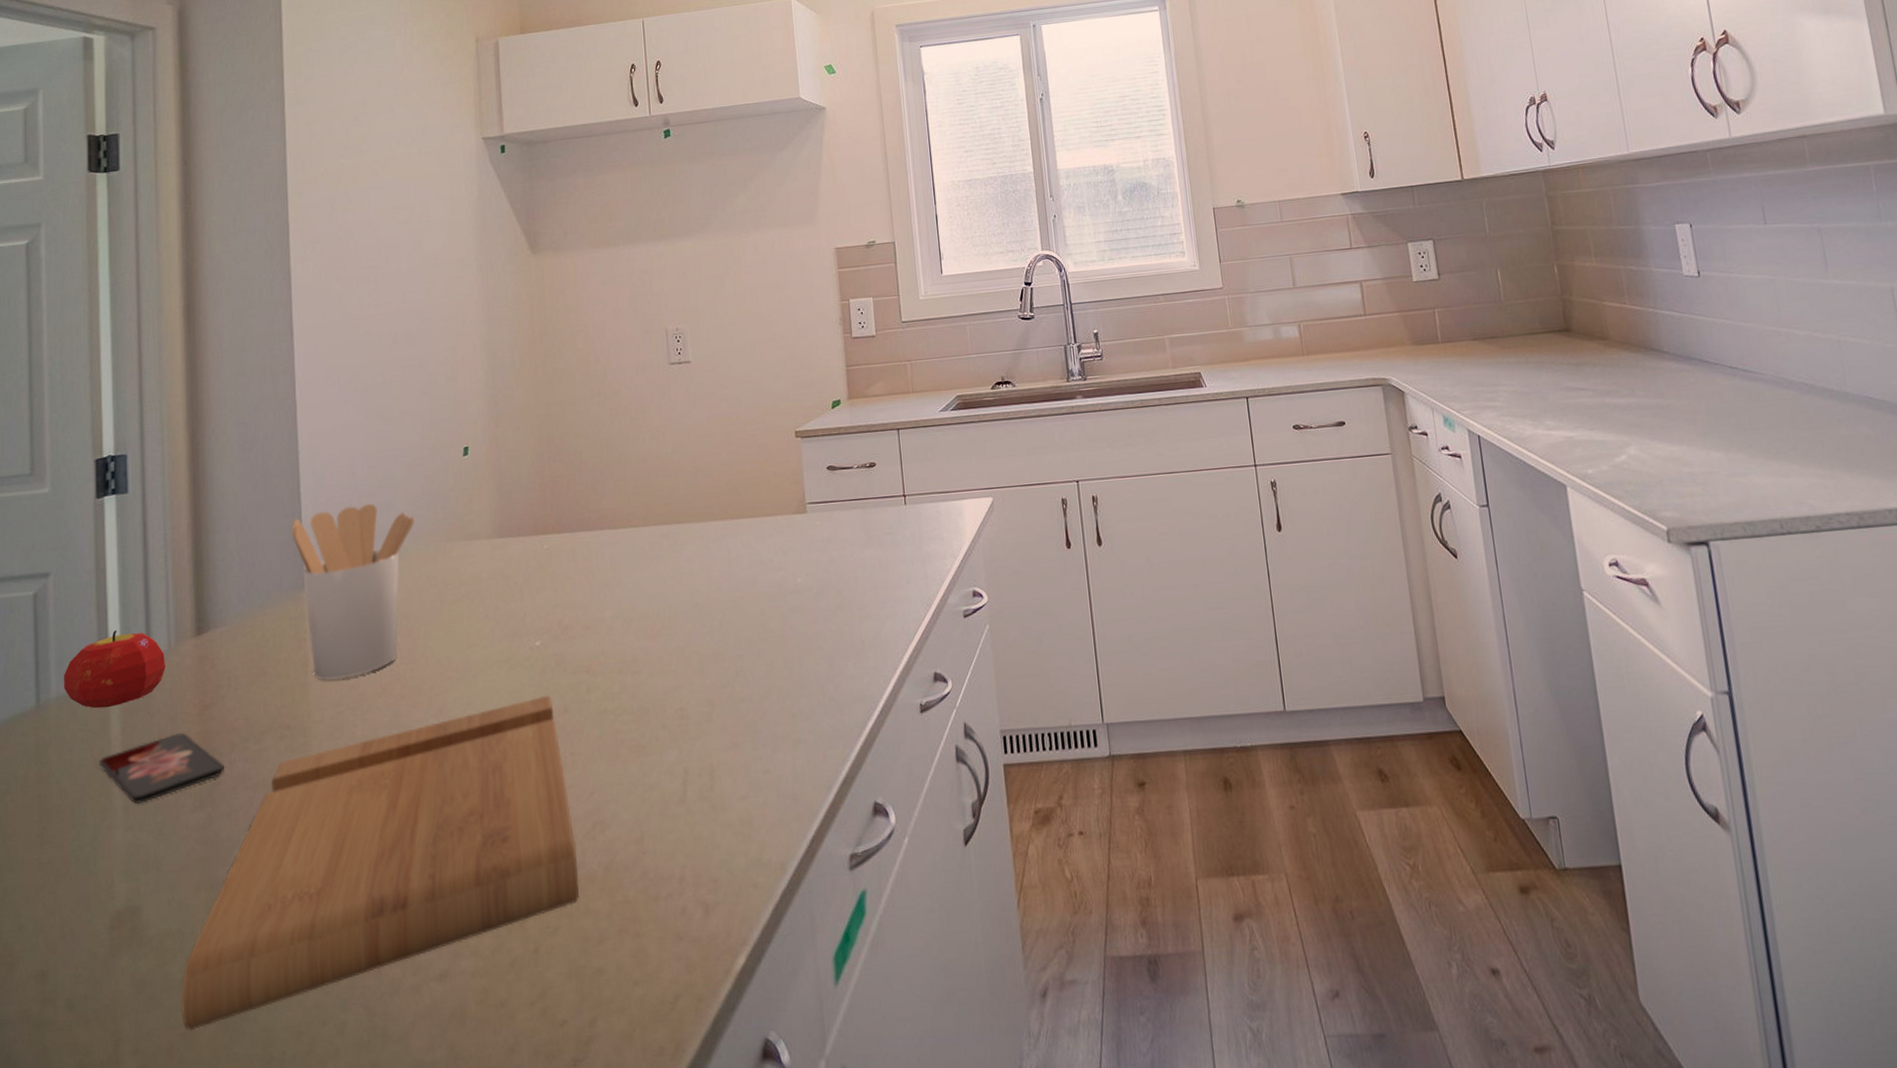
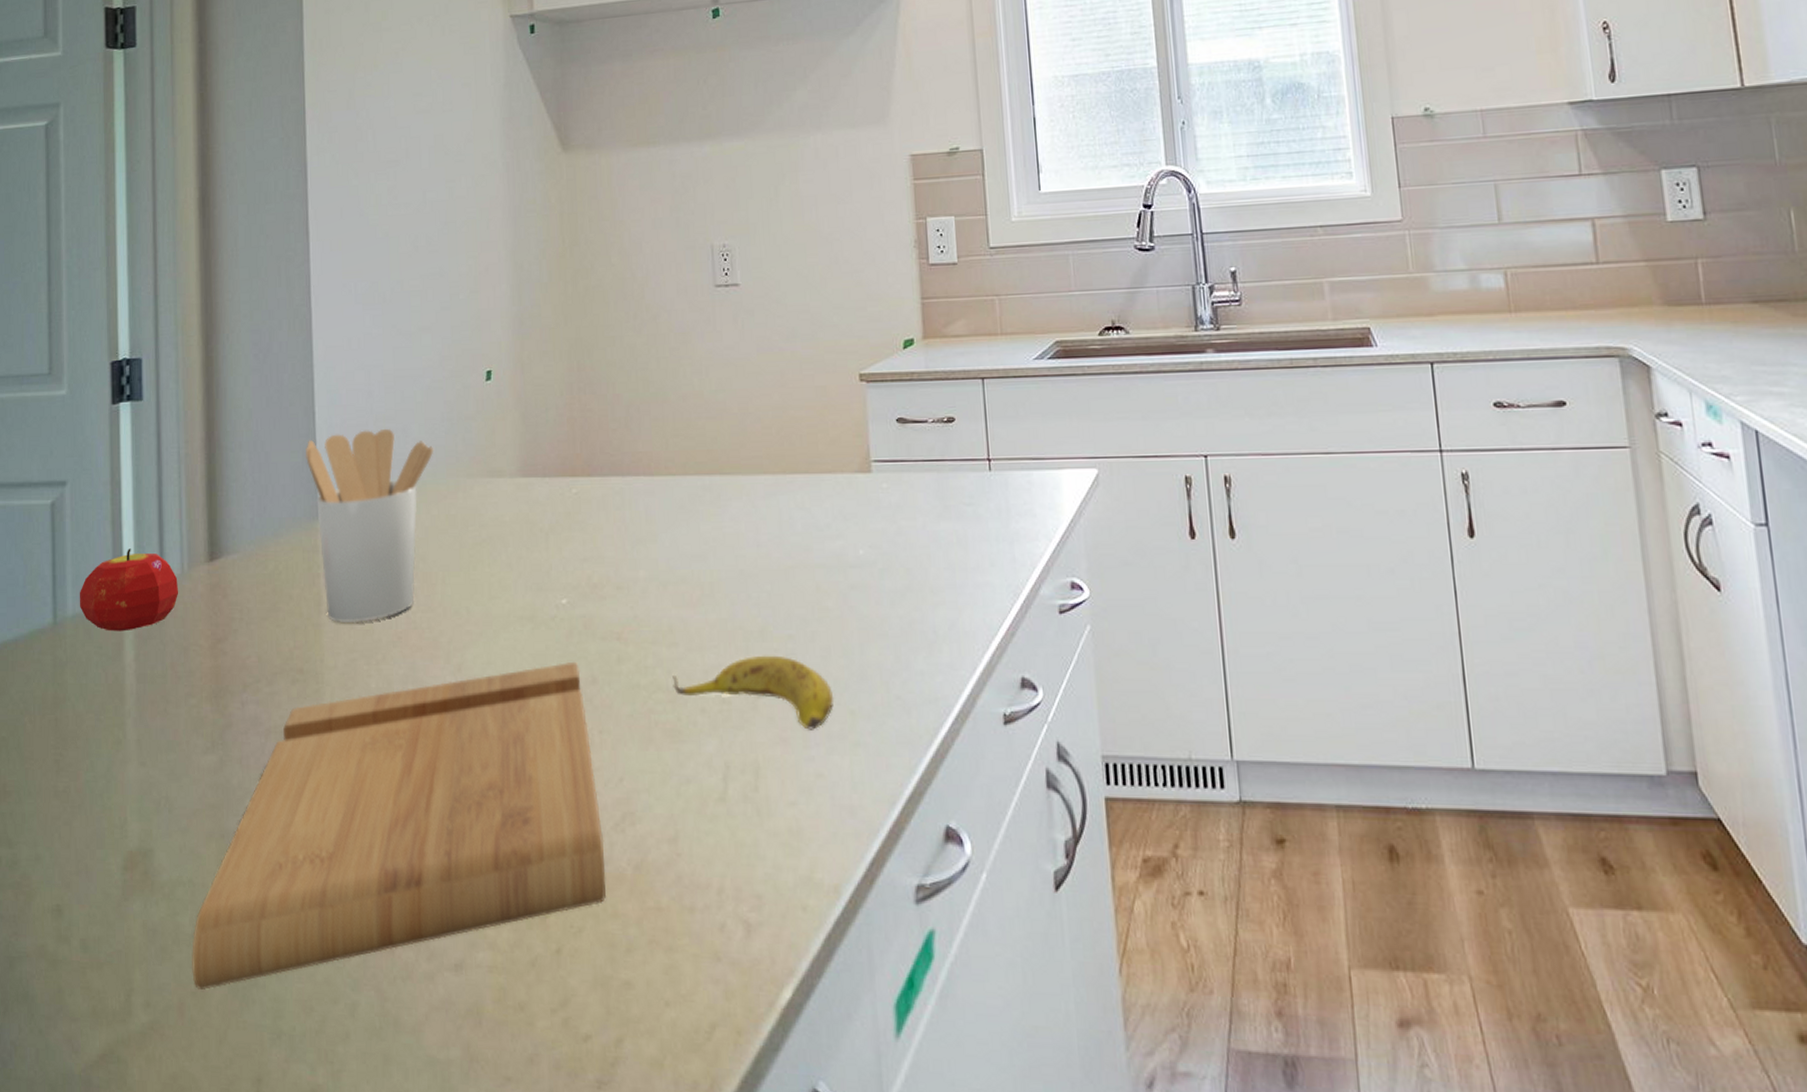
smartphone: present [99,733,224,805] -> none [113,666,236,740]
banana: none [636,673,777,734] -> present [672,655,833,730]

